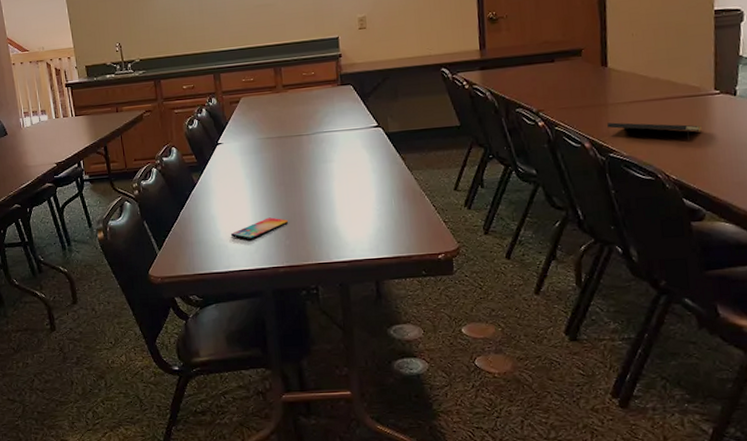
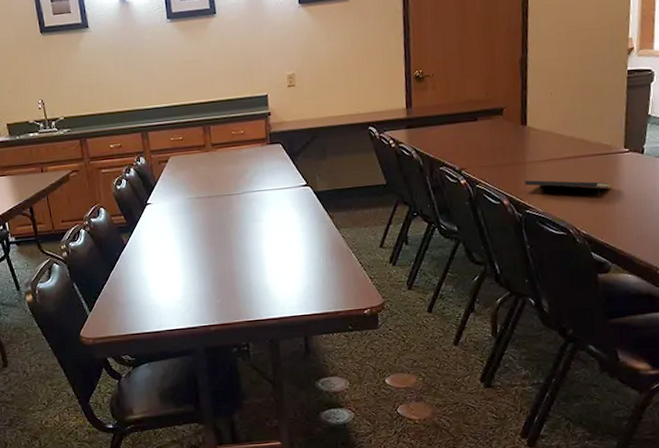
smartphone: present [230,217,288,240] -> none [161,277,218,299]

